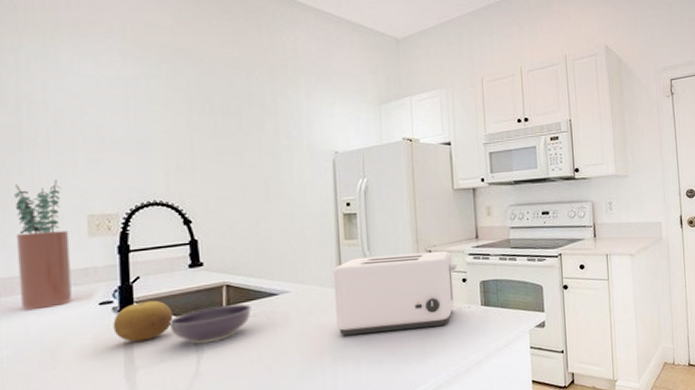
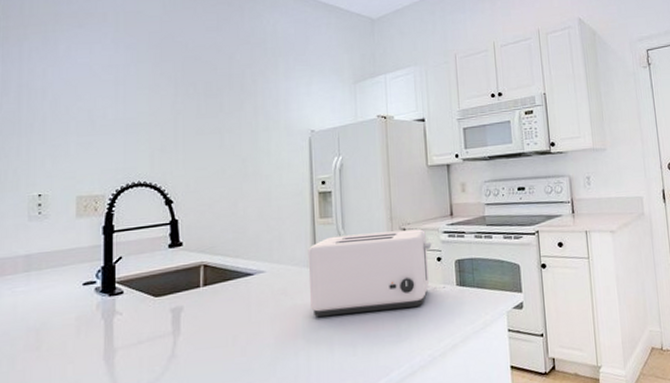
vase: present [14,180,72,311] -> none [10,163,59,291]
fruit: present [113,300,173,342] -> none [95,280,152,323]
bowl: present [169,304,252,344] -> none [148,284,227,325]

